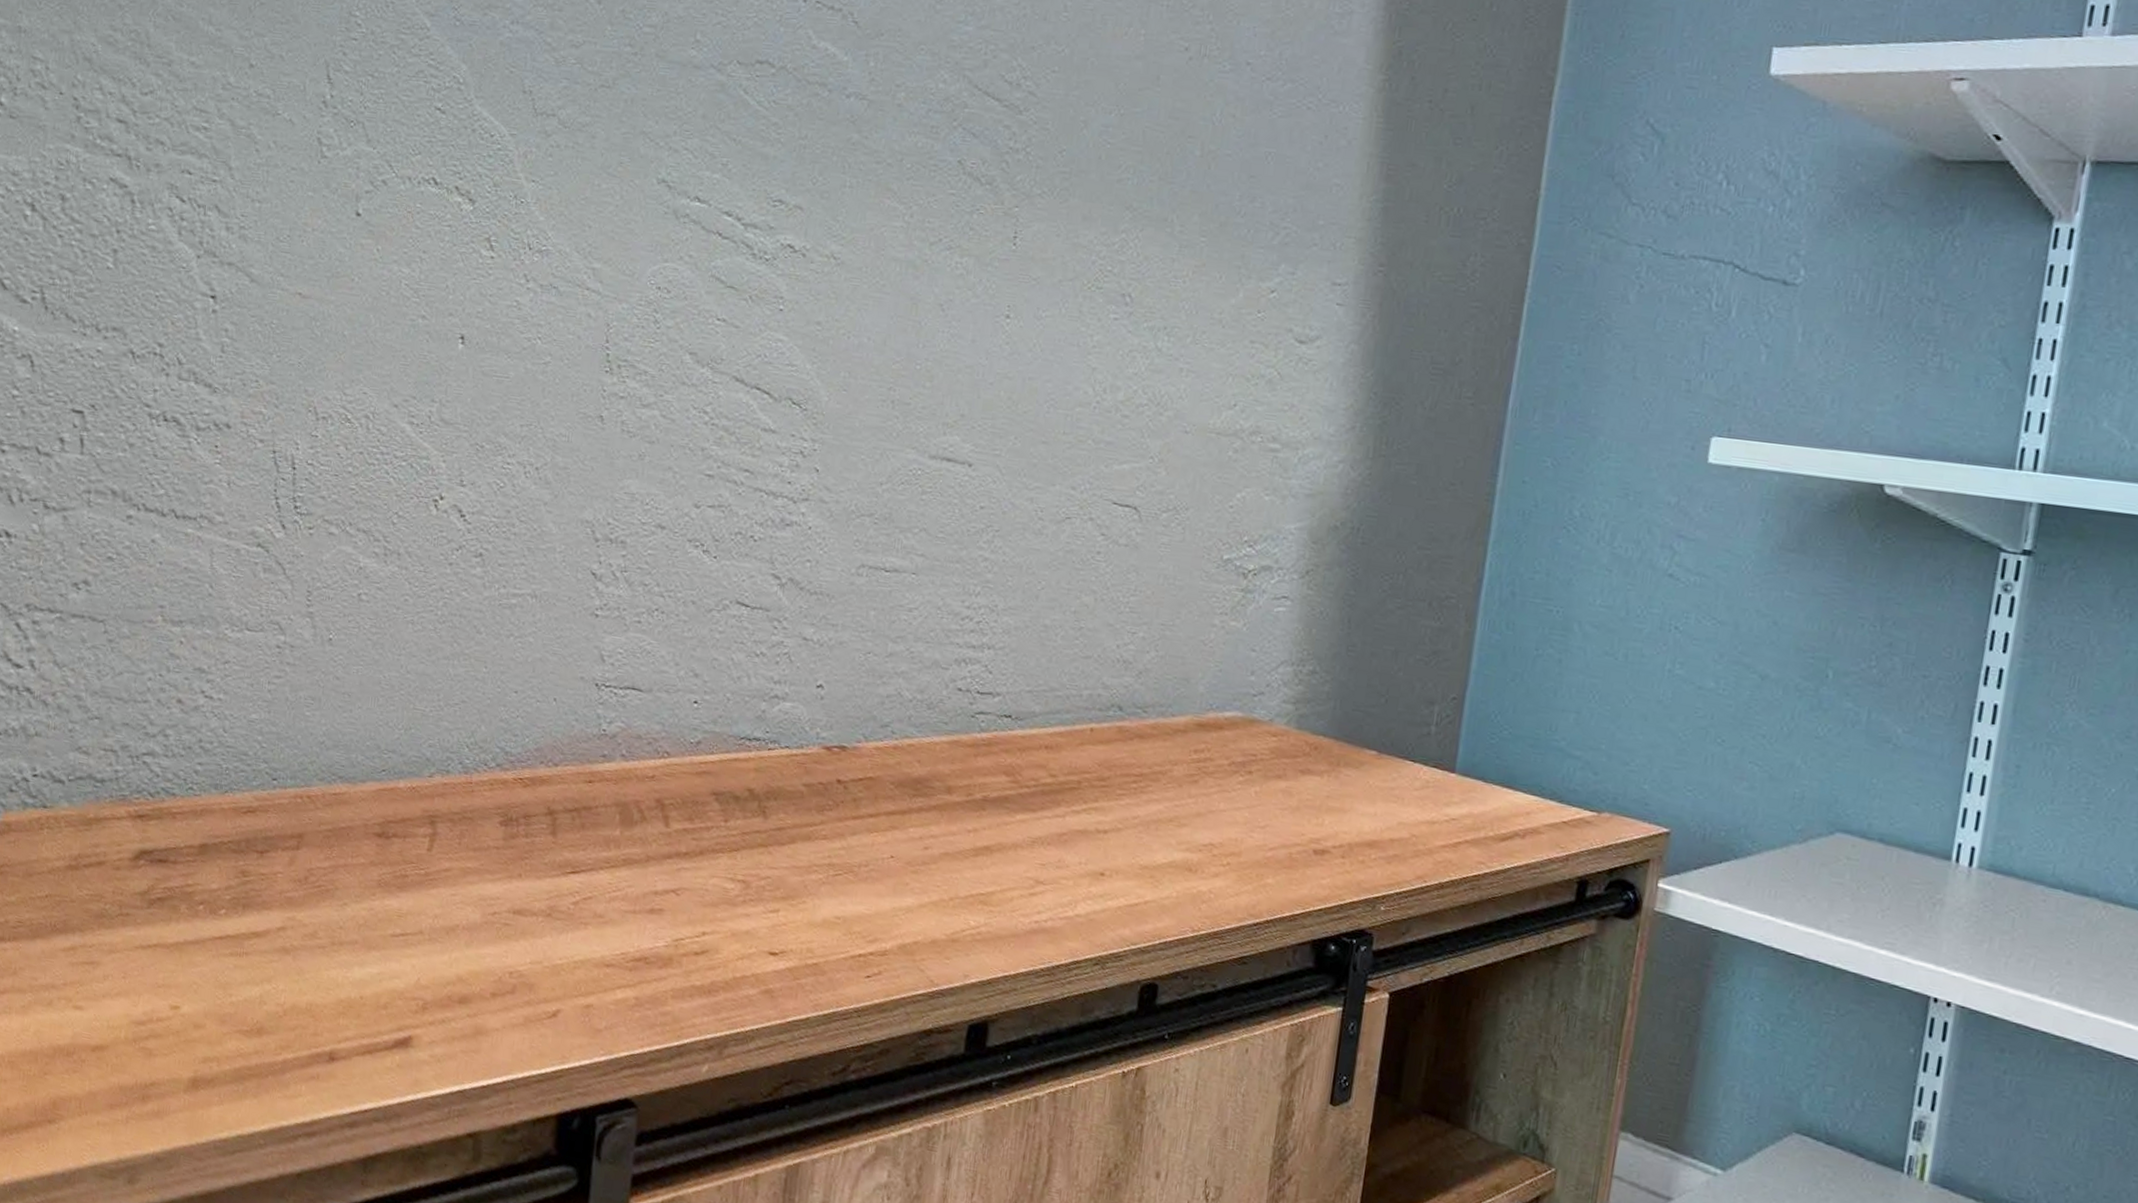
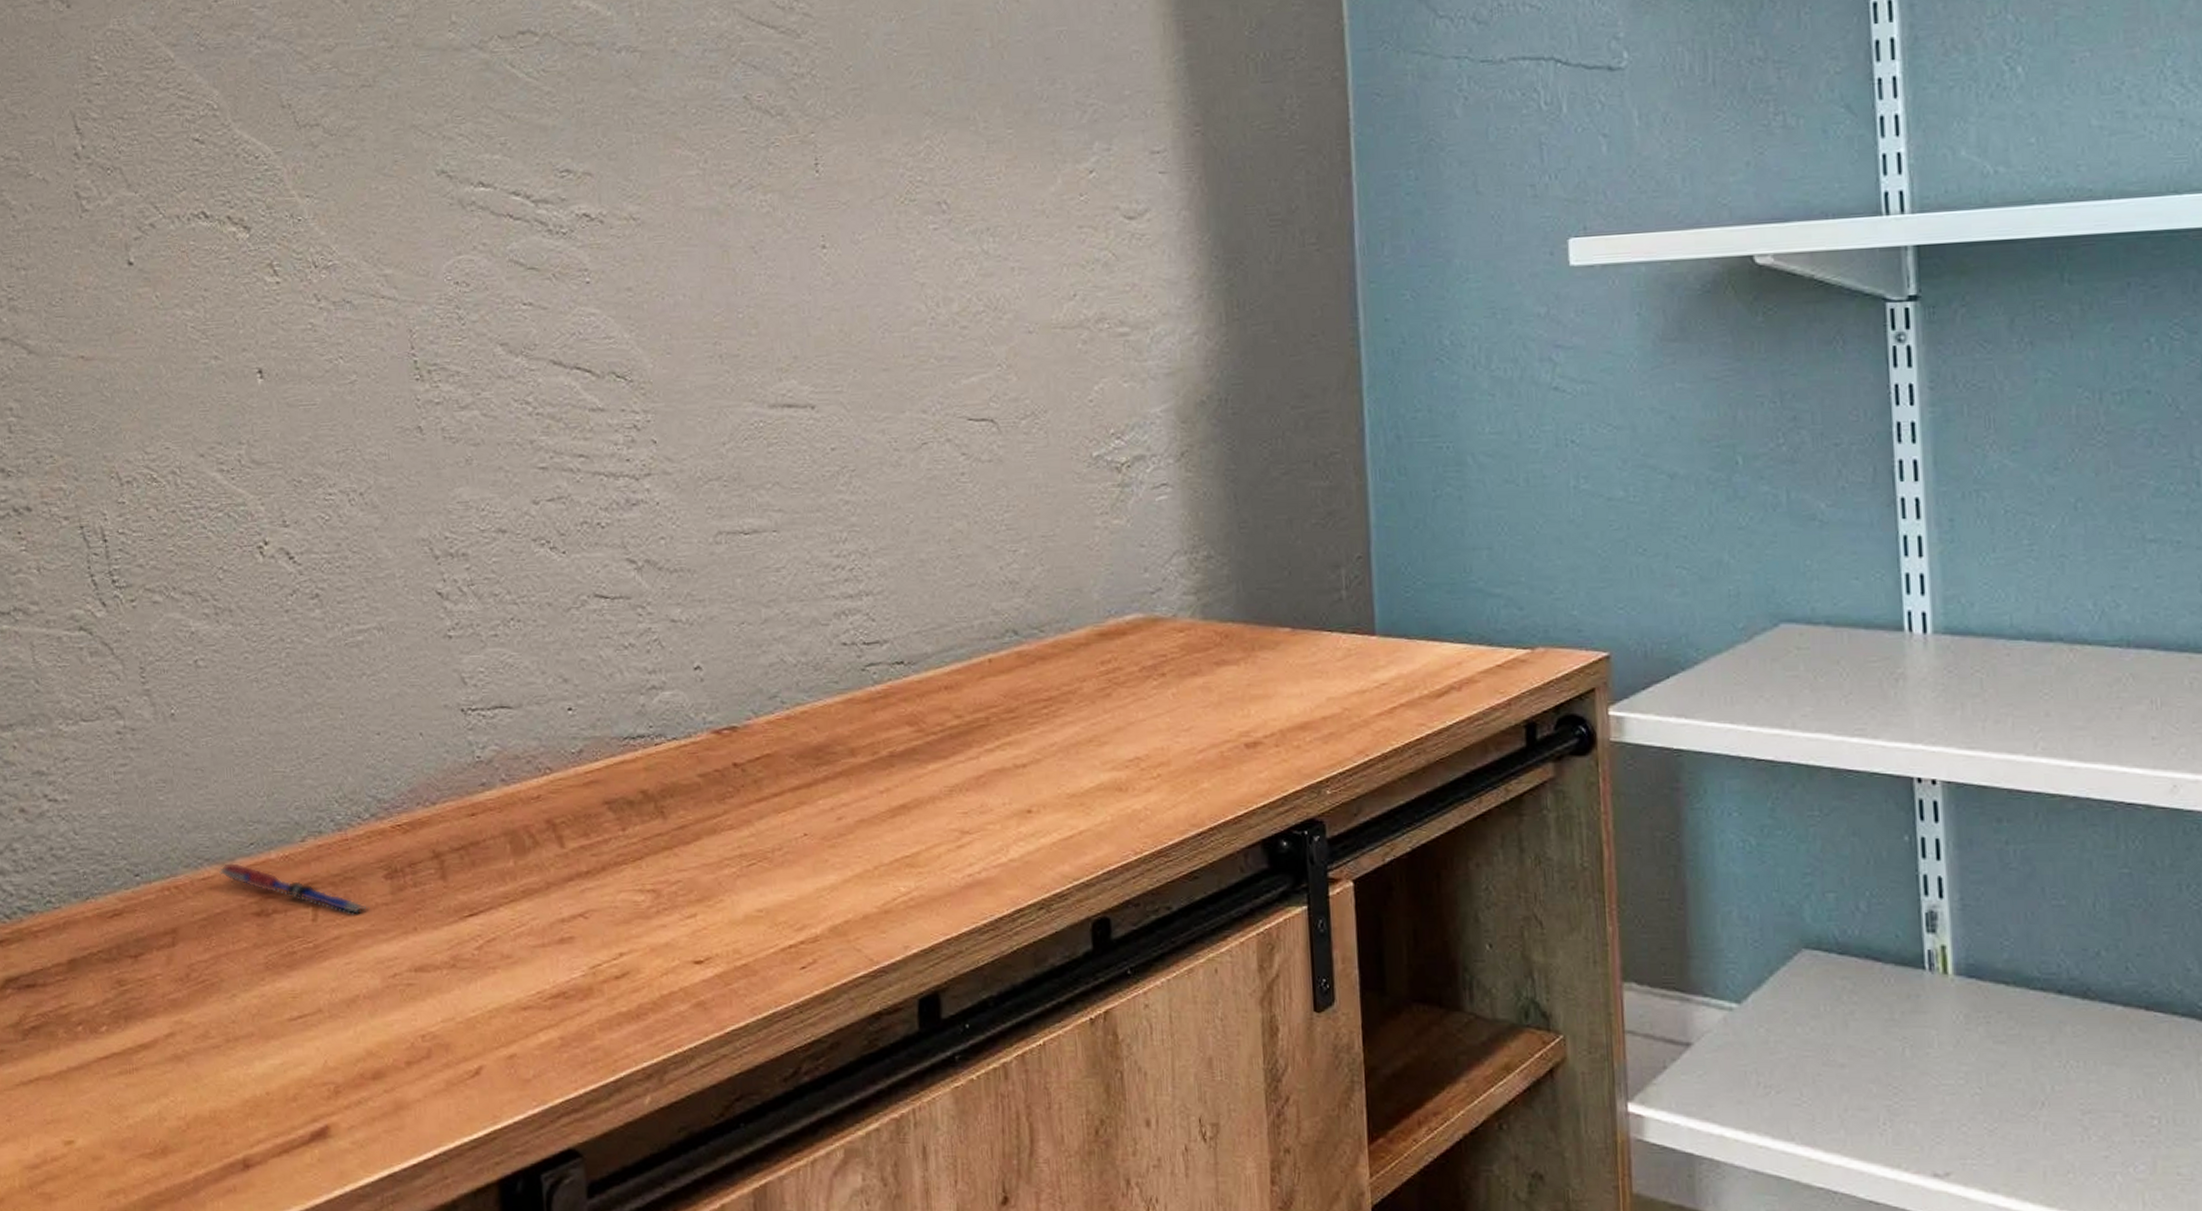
pen: none [350,783,482,852] -> present [219,862,370,915]

